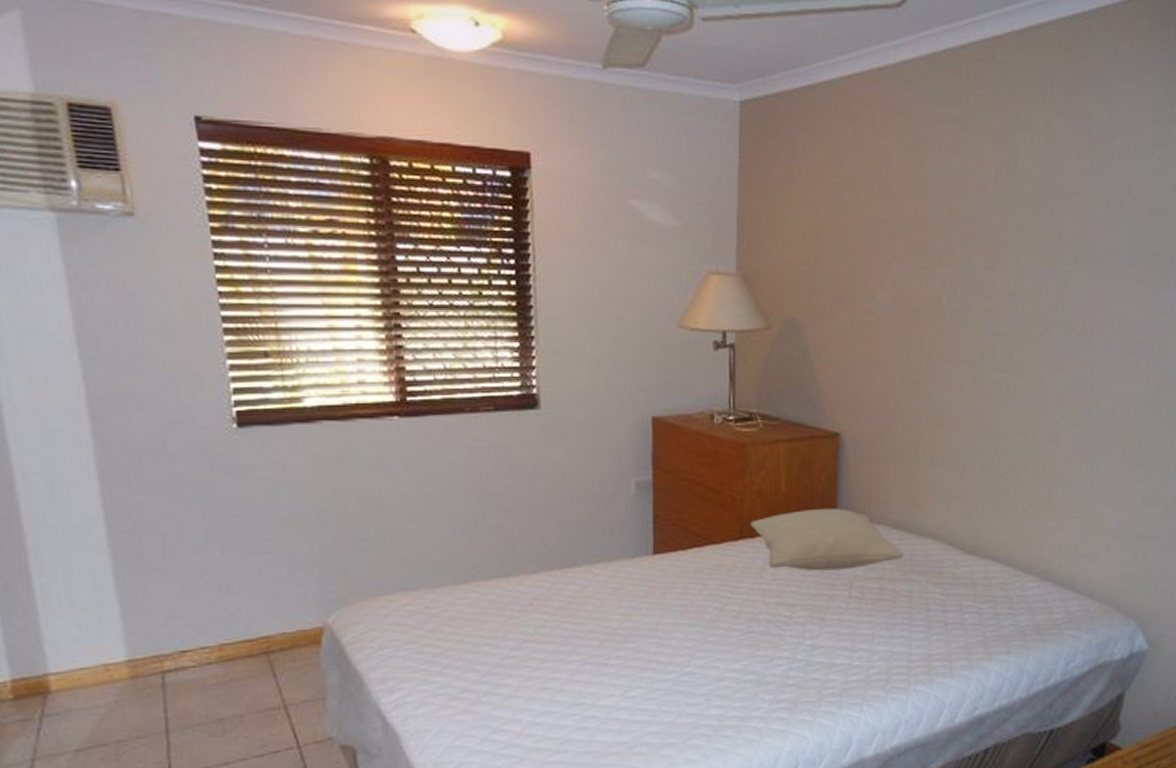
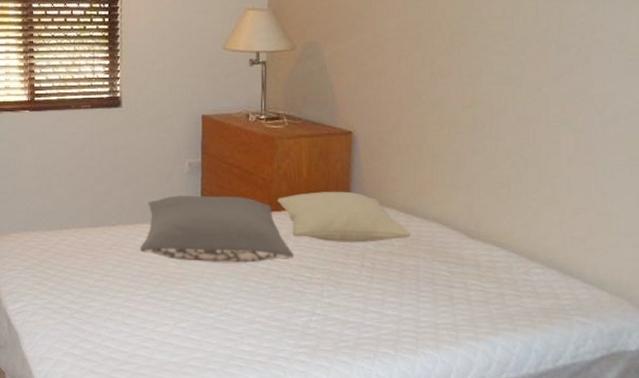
pillow: none [572,521,772,611] -> present [140,194,295,264]

